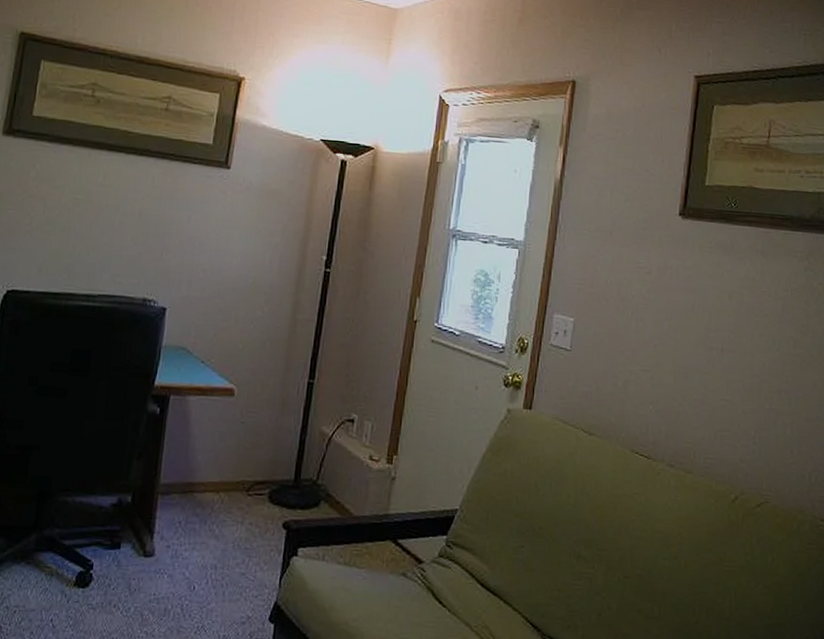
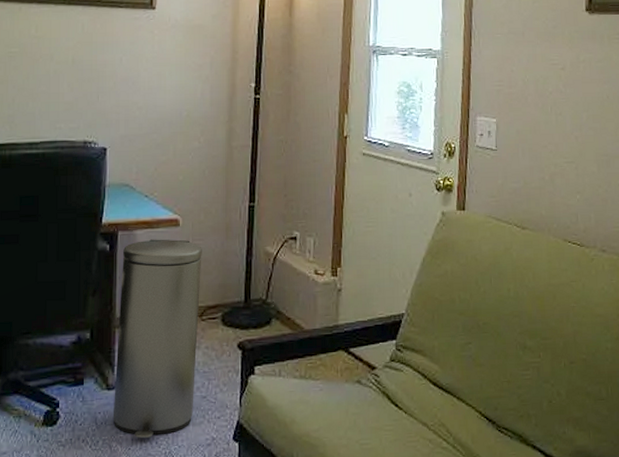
pedal bin: none [147,407,256,610] -> present [112,239,202,439]

